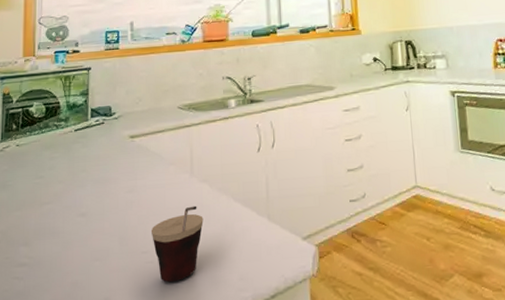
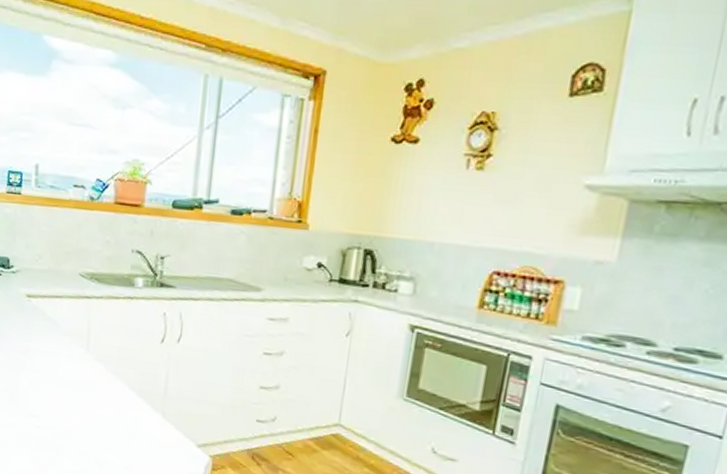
cup: present [150,205,204,282] -> none [41,382,95,452]

